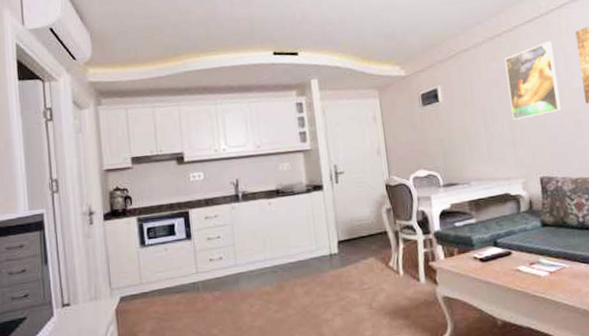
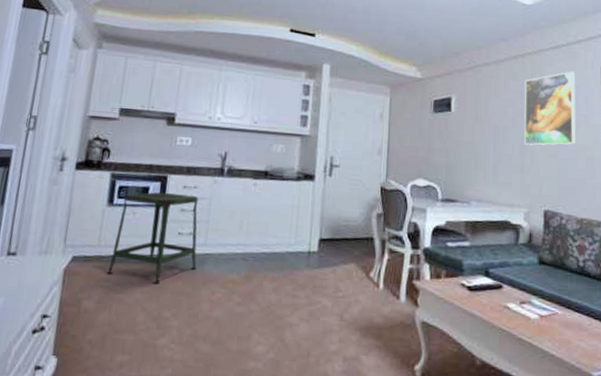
stool: none [154,224,233,308] -> present [107,192,199,284]

